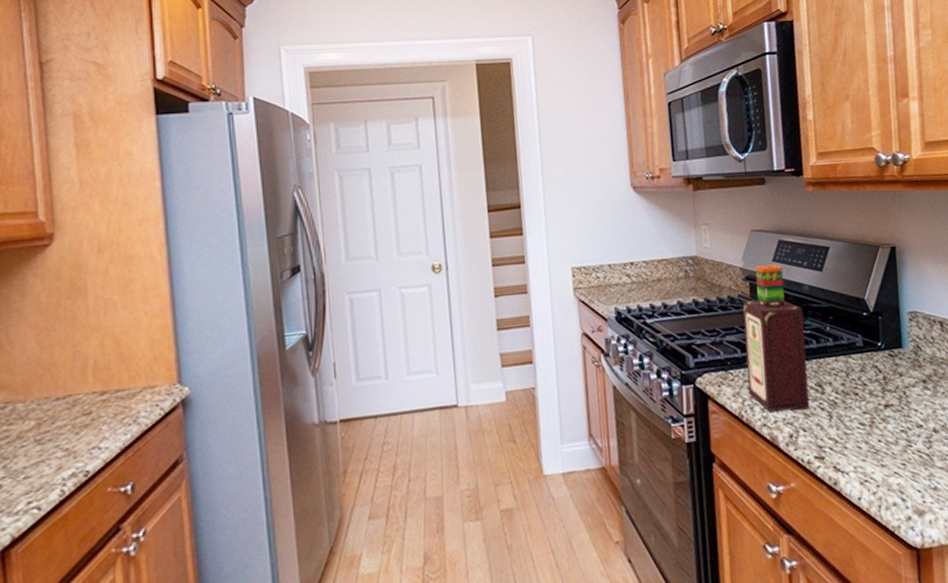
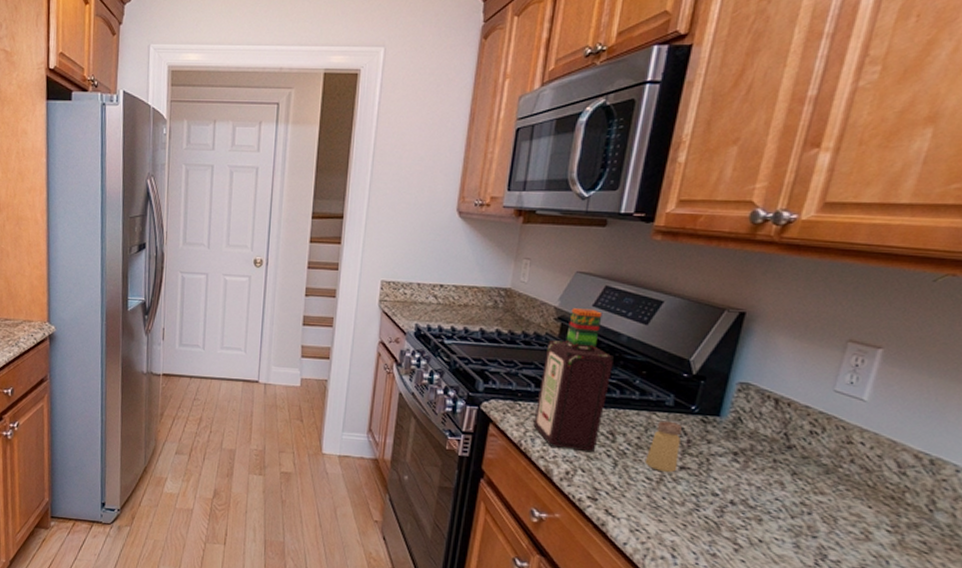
saltshaker: none [854,361,883,415] -> present [644,420,682,473]

